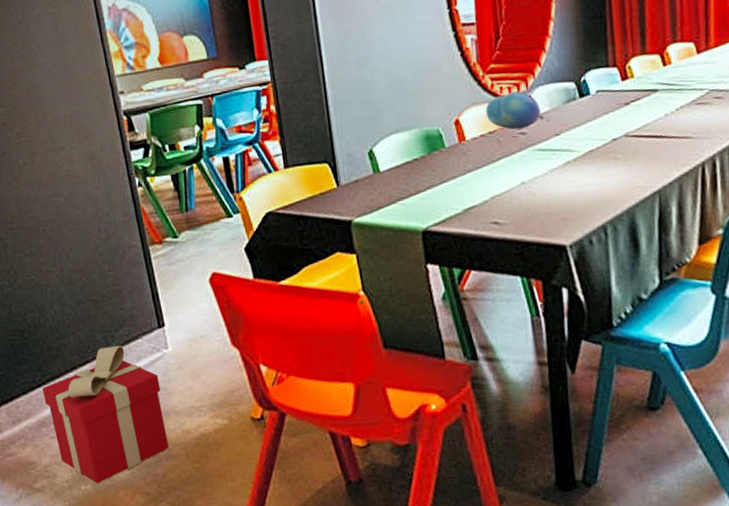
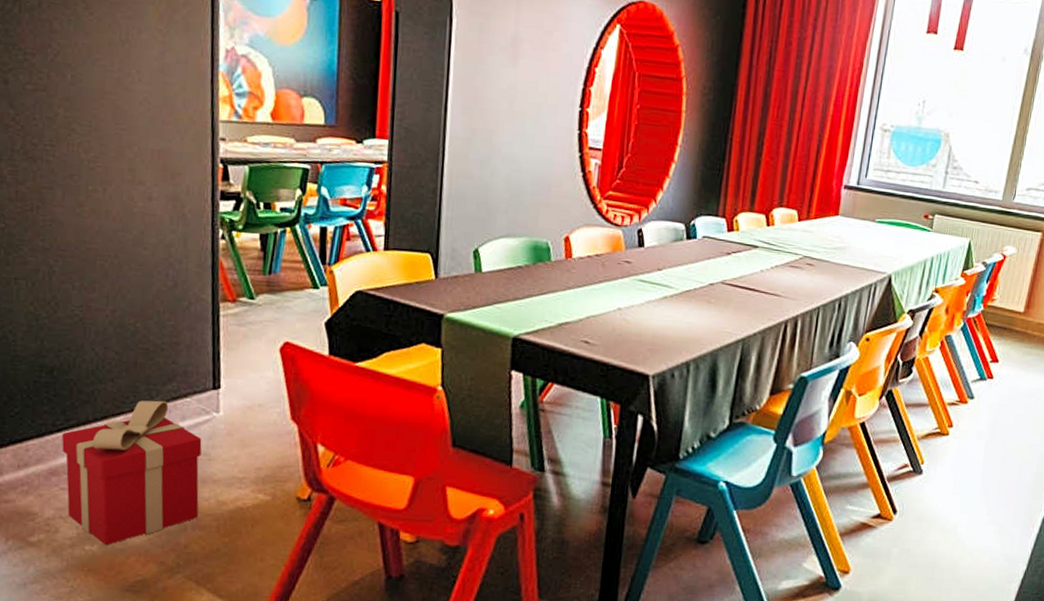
balloon: present [485,91,551,130] -> none [595,221,657,258]

